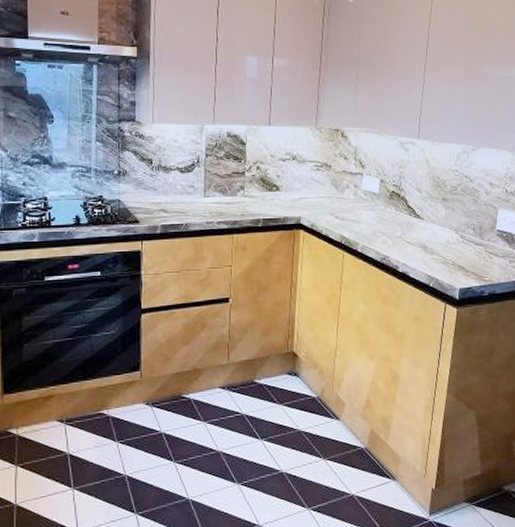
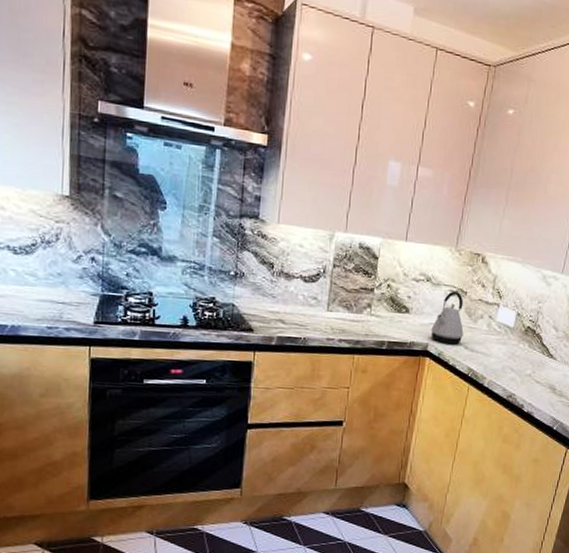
kettle: none [301,165,332,216] -> present [431,290,464,345]

